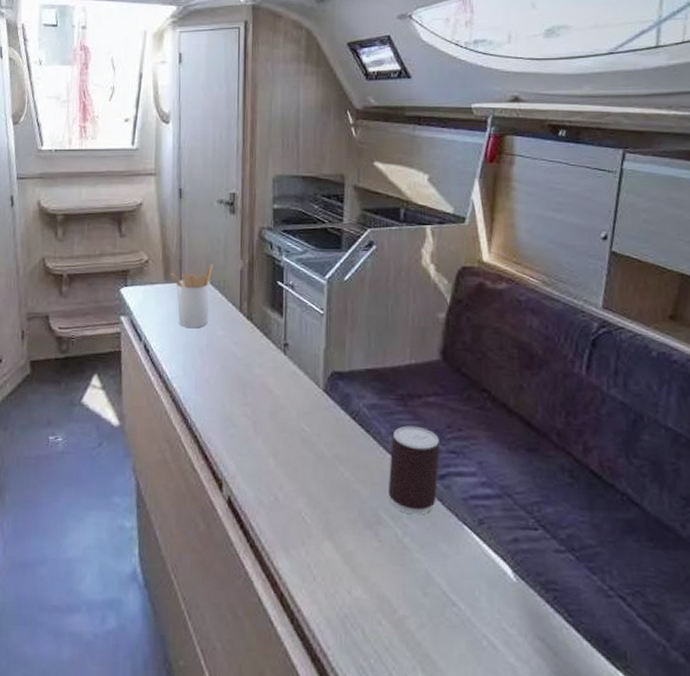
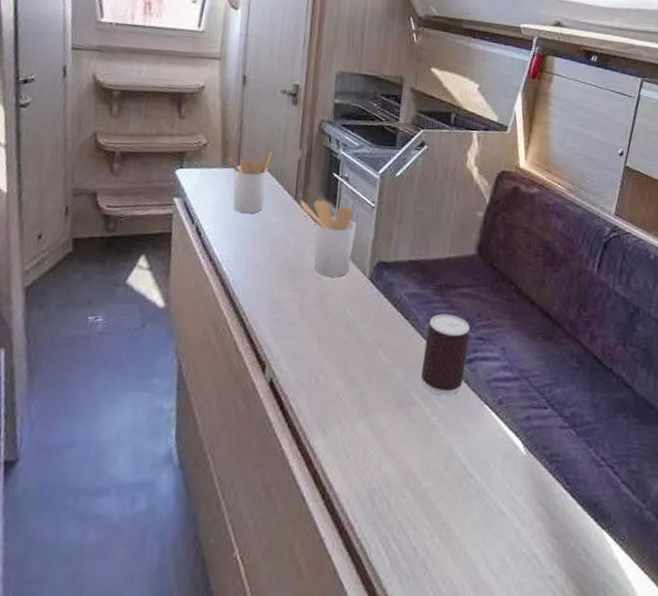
utensil holder: none [245,310,306,390] -> present [300,200,357,277]

